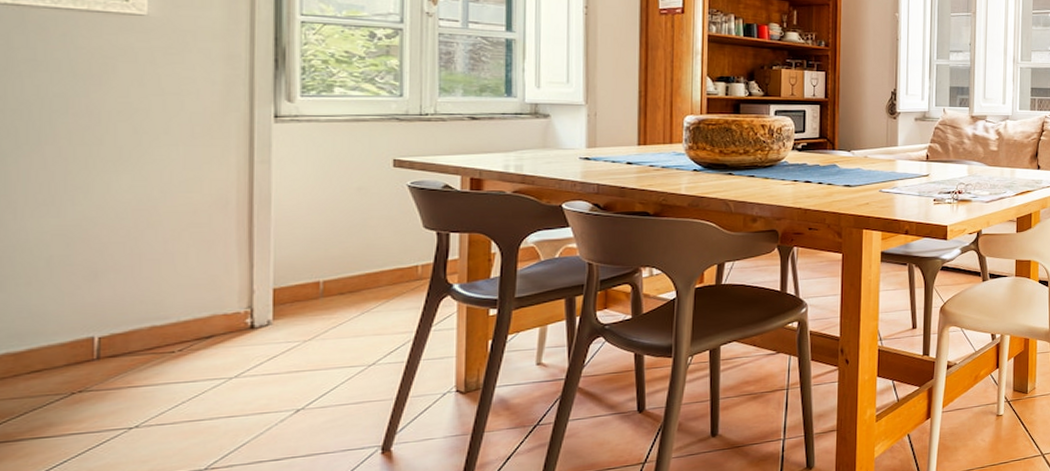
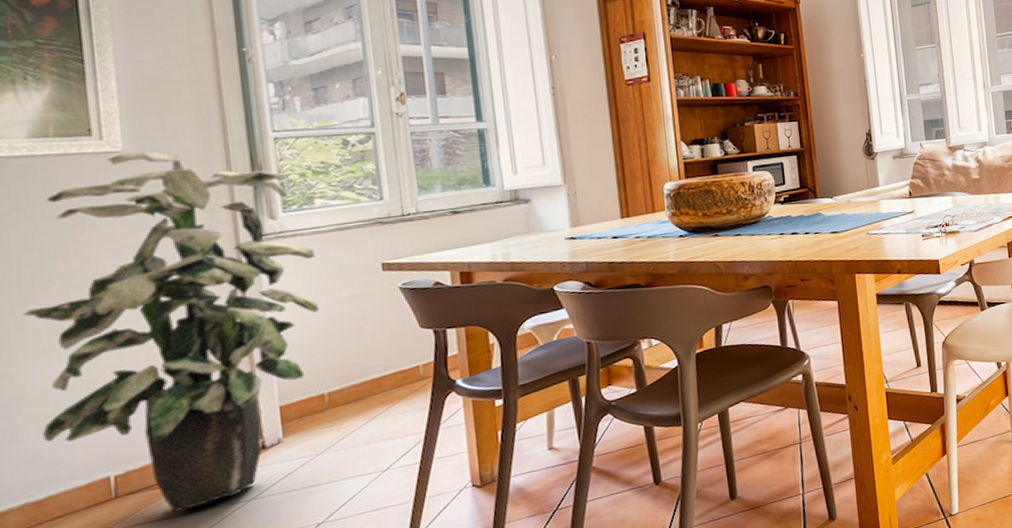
indoor plant: none [26,17,328,381] -> present [23,151,320,512]

